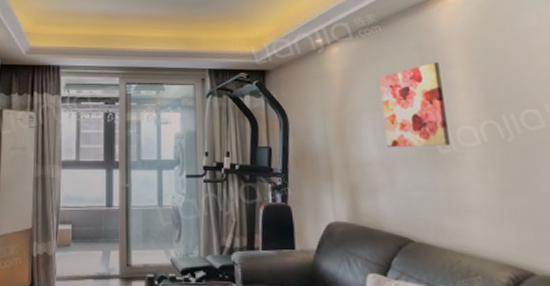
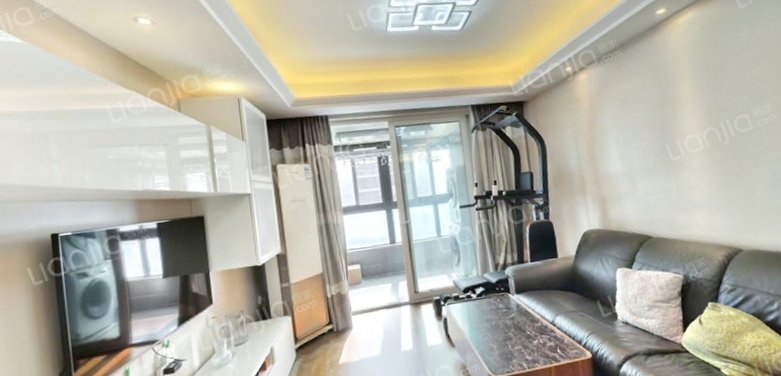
wall art: present [379,62,451,148] -> none [621,80,680,161]

